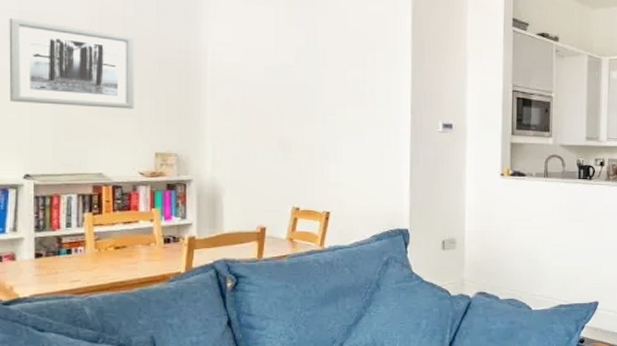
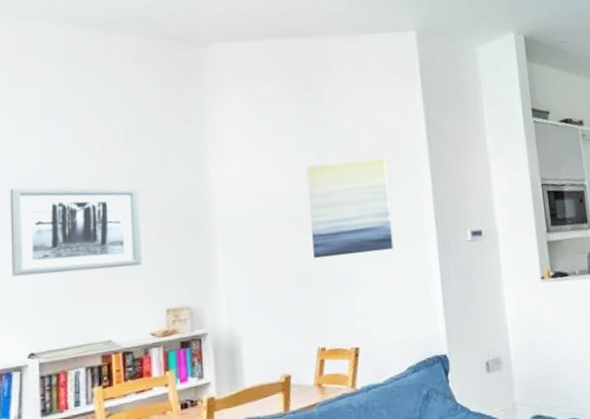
wall art: none [295,40,372,129] -> present [306,159,394,259]

